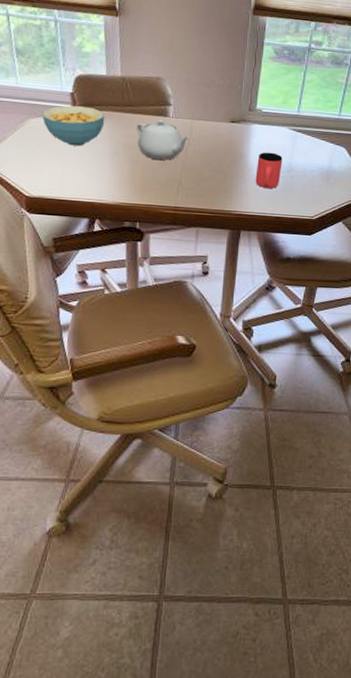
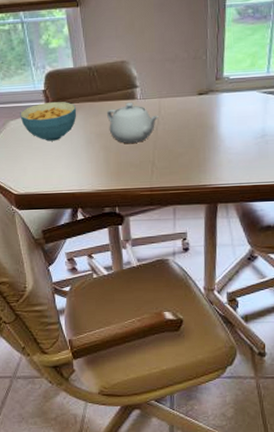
cup: present [255,152,283,189] -> none [228,119,255,158]

